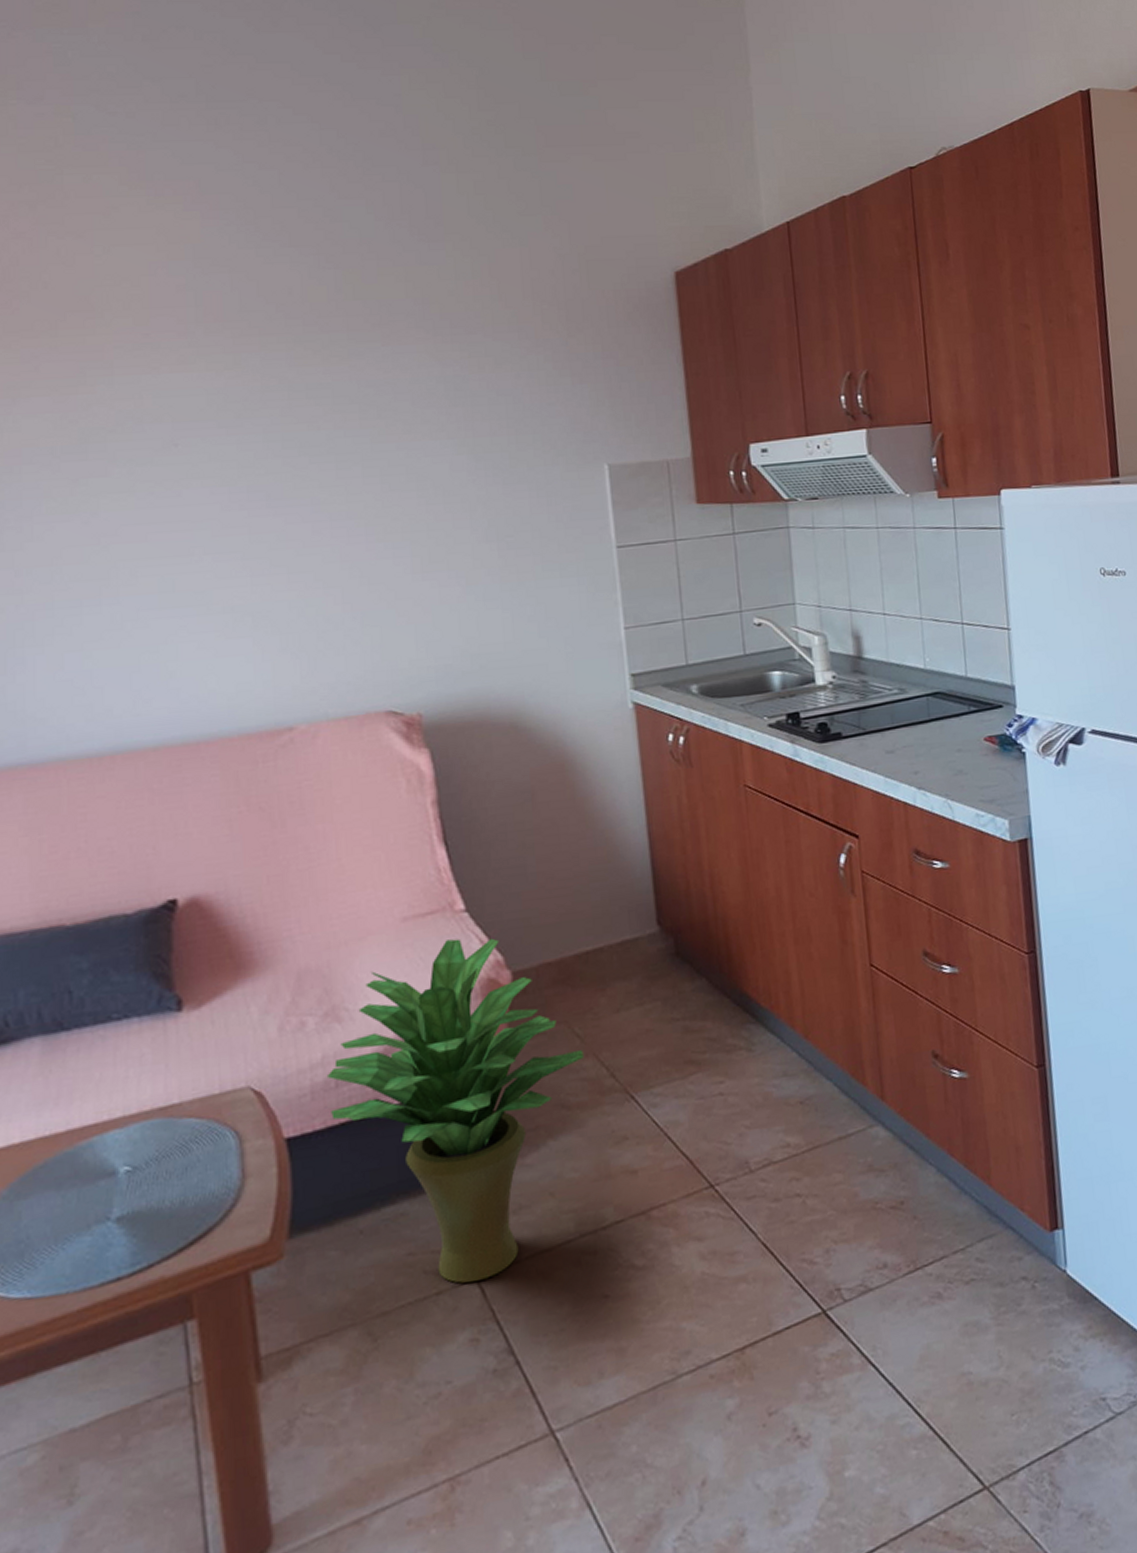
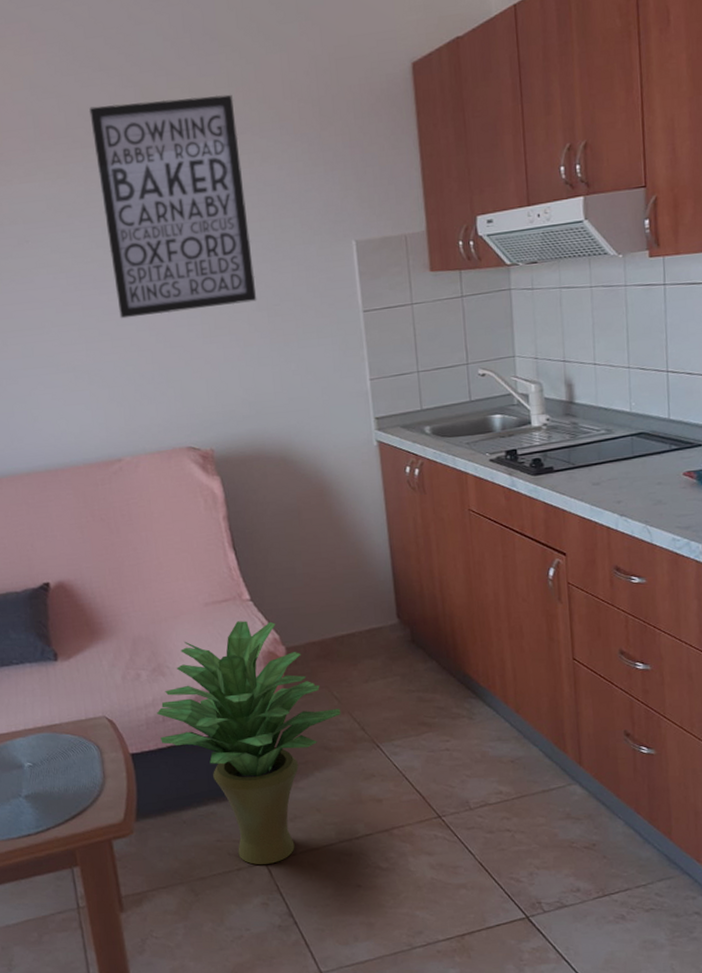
wall art: none [272,287,485,547] -> present [88,94,257,319]

